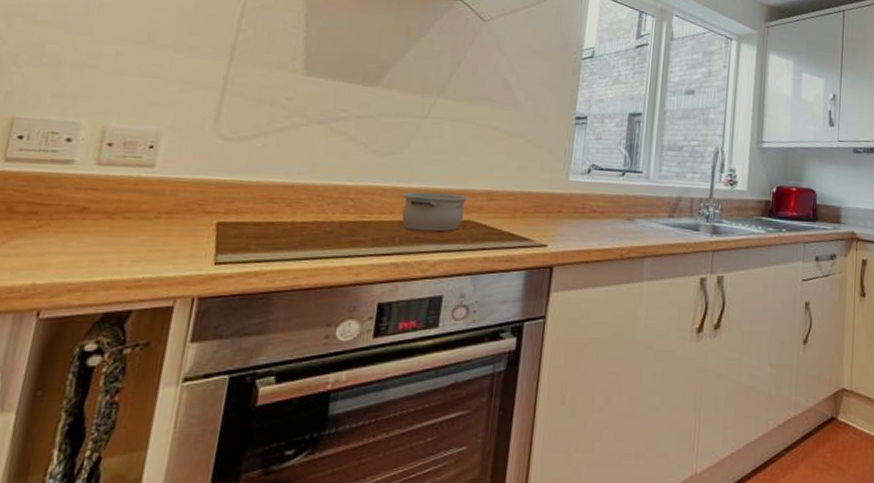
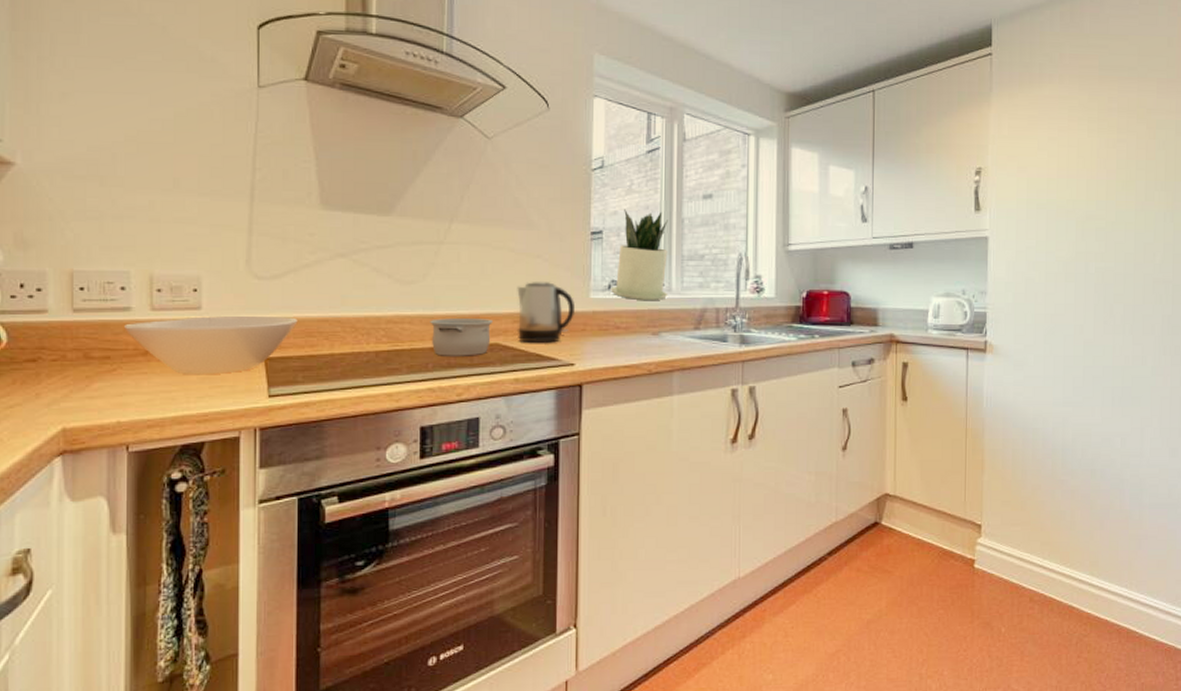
bowl: none [60,174,261,238] -> present [123,315,298,375]
kettle: none [492,160,553,223] -> present [517,281,574,343]
planter: none [590,98,651,188] -> present [611,209,668,301]

